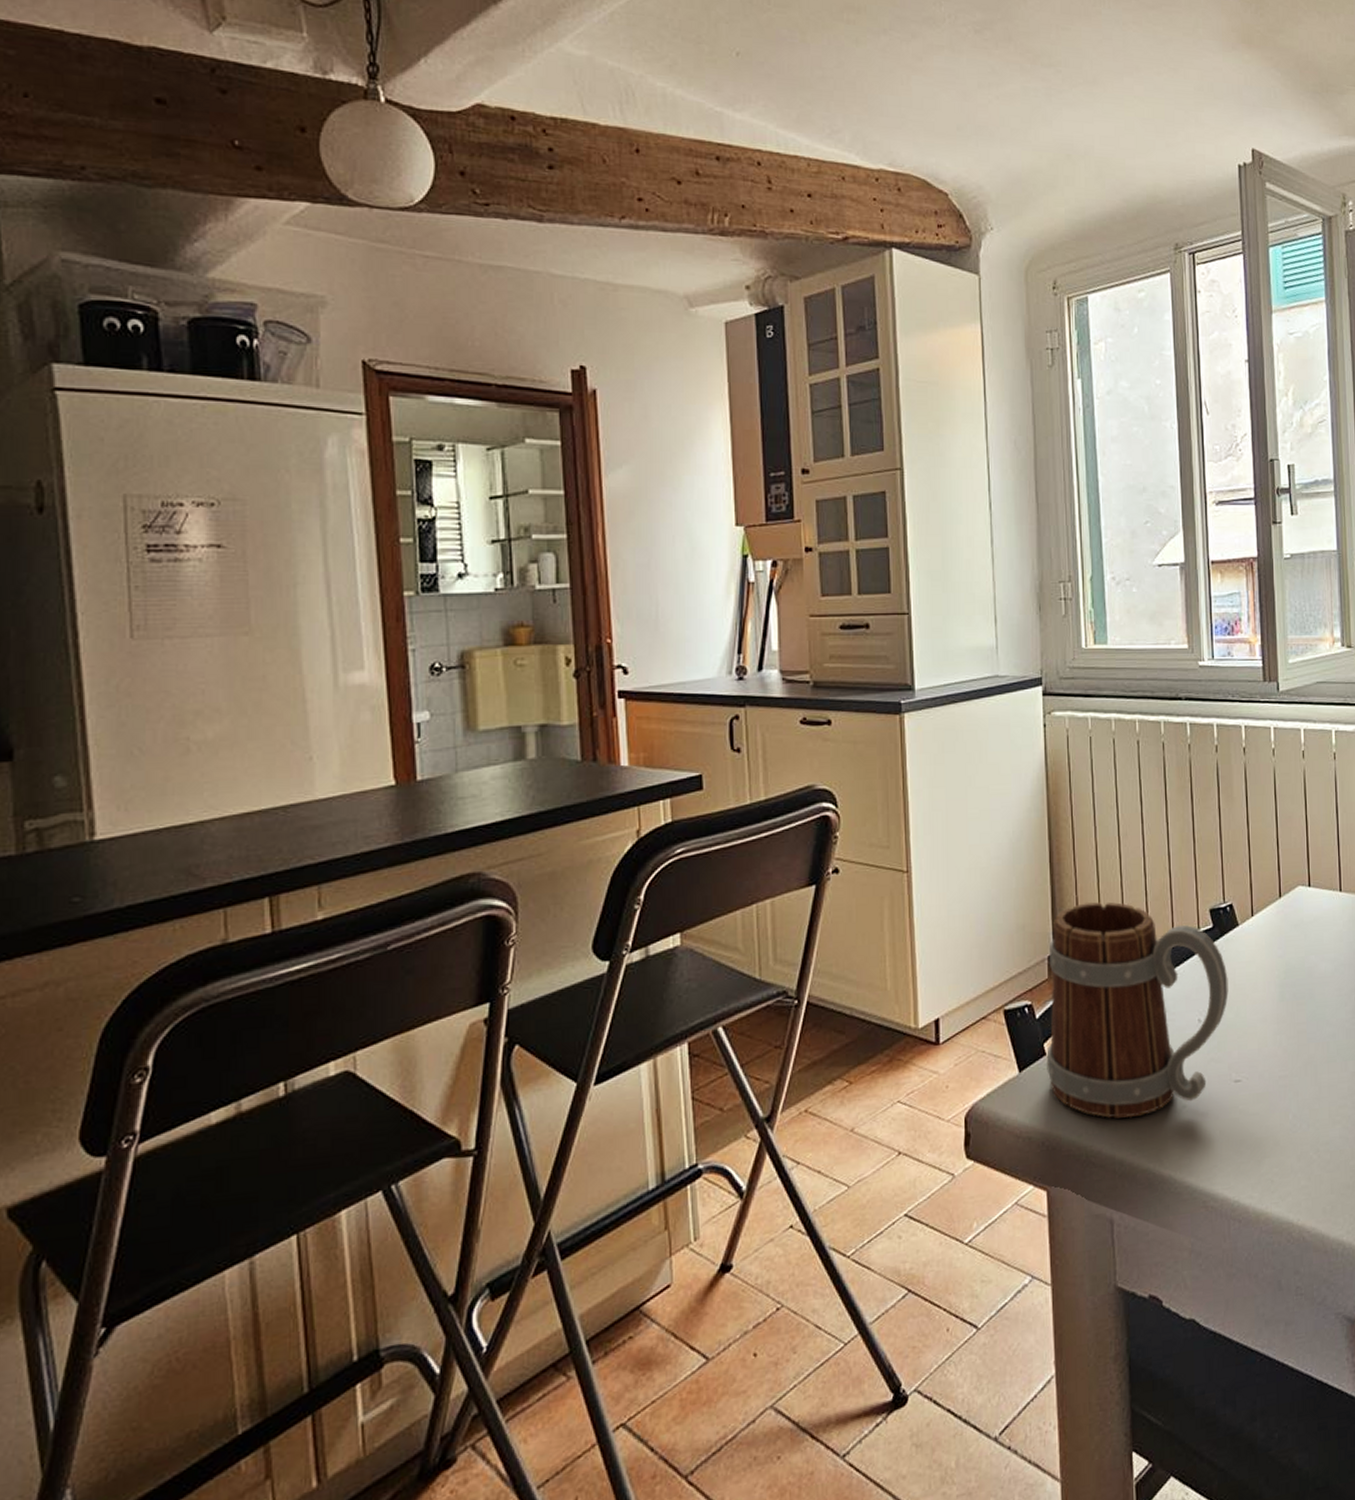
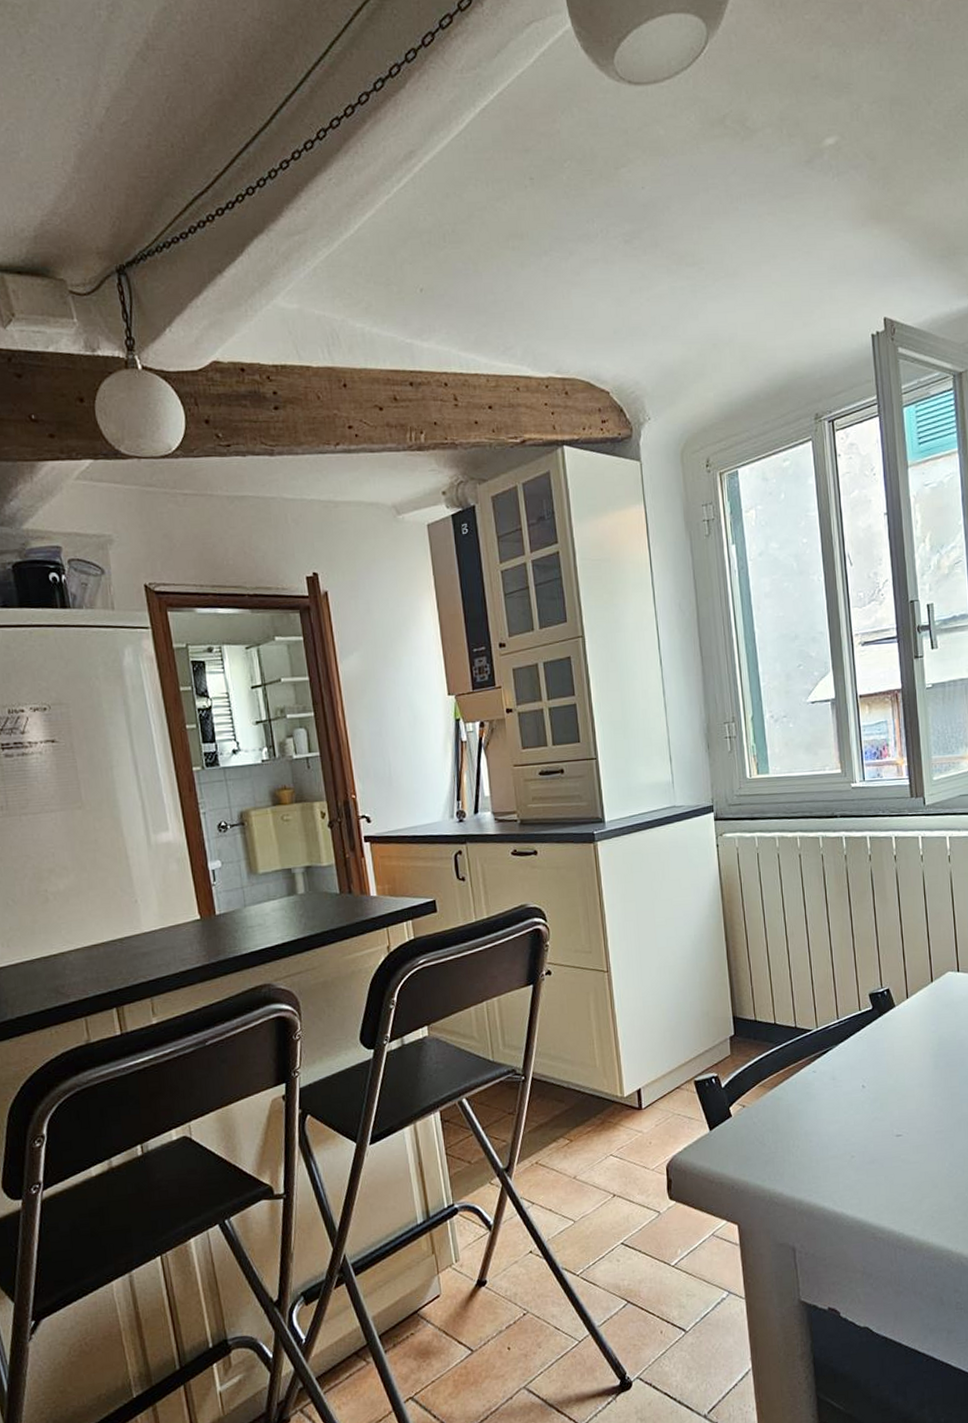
mug: present [1046,901,1229,1118] -> none [730,990,888,1167]

